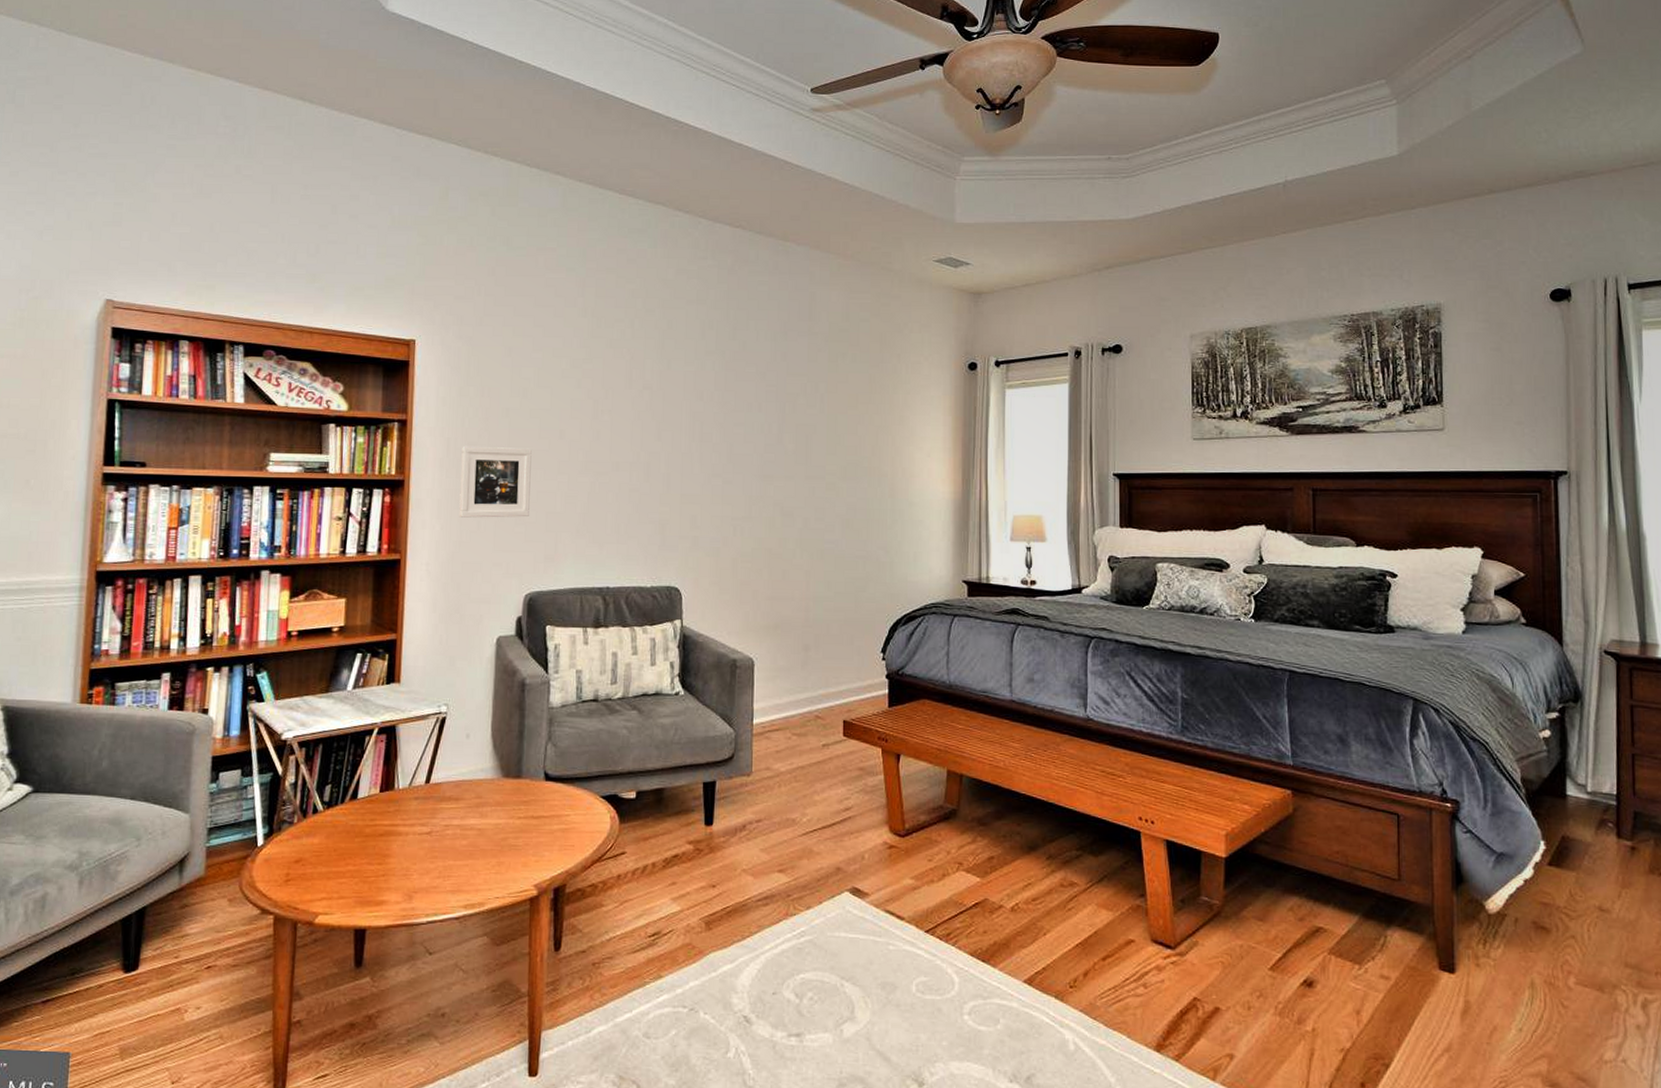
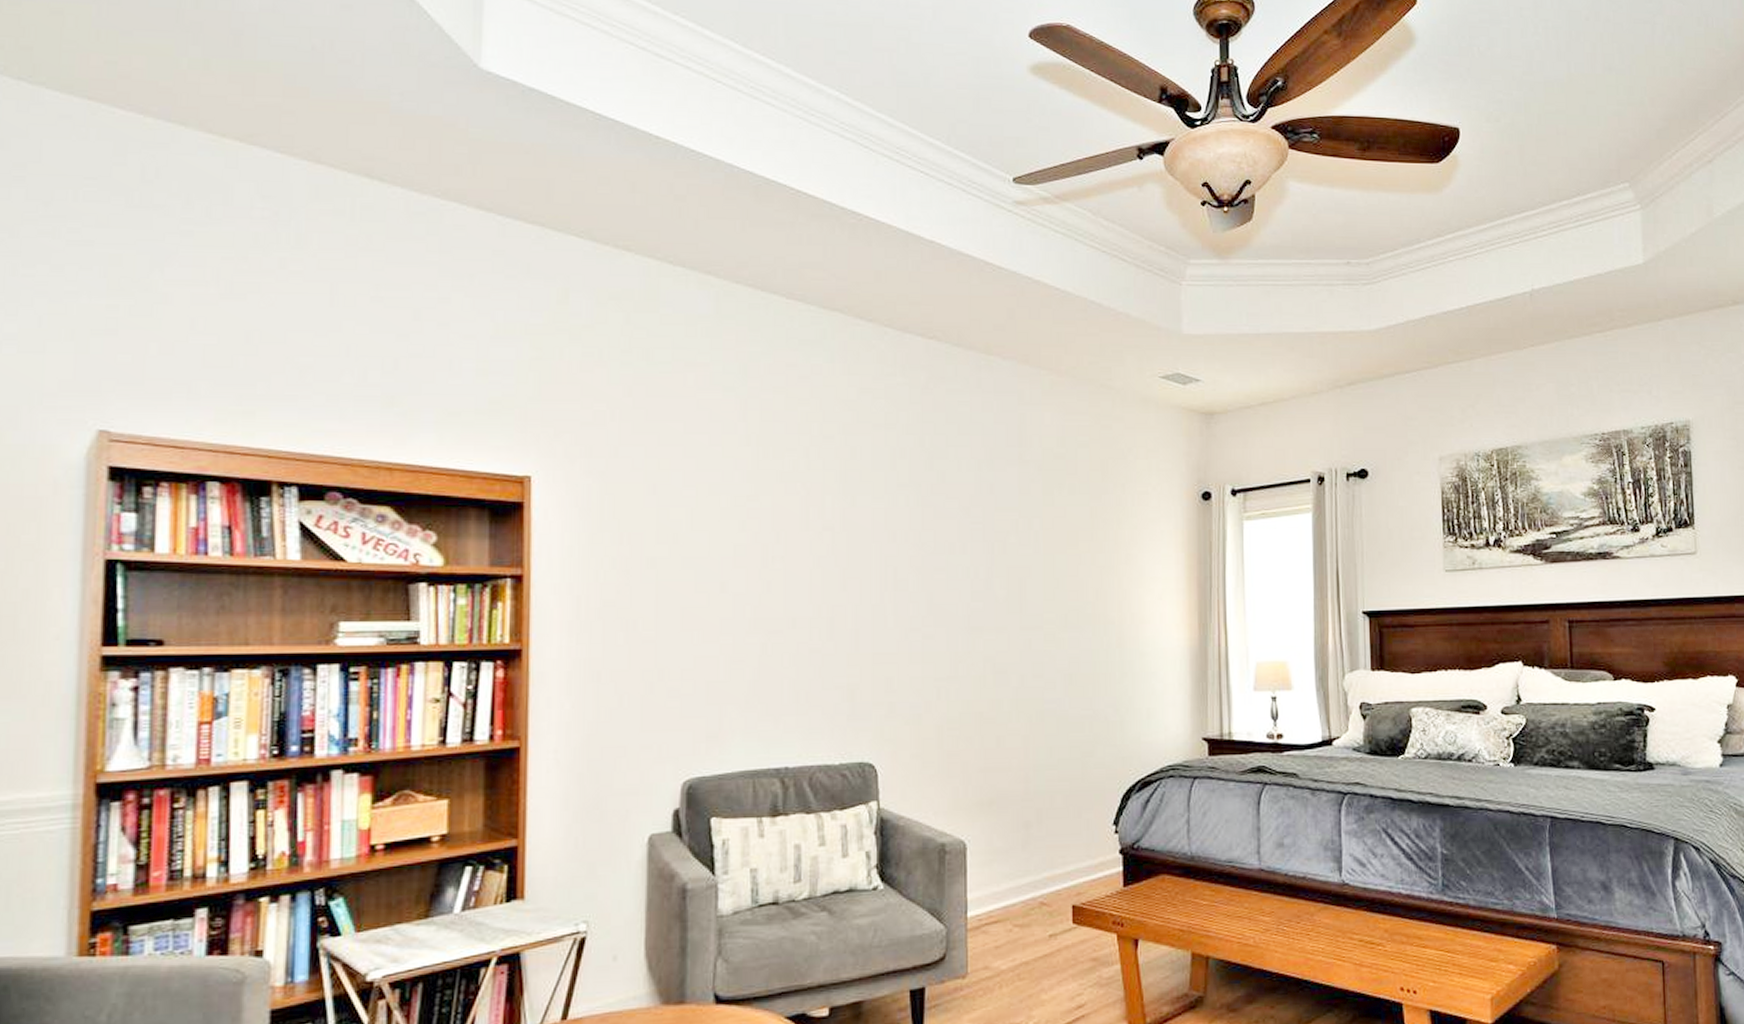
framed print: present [459,447,532,518] -> none [595,605,686,692]

